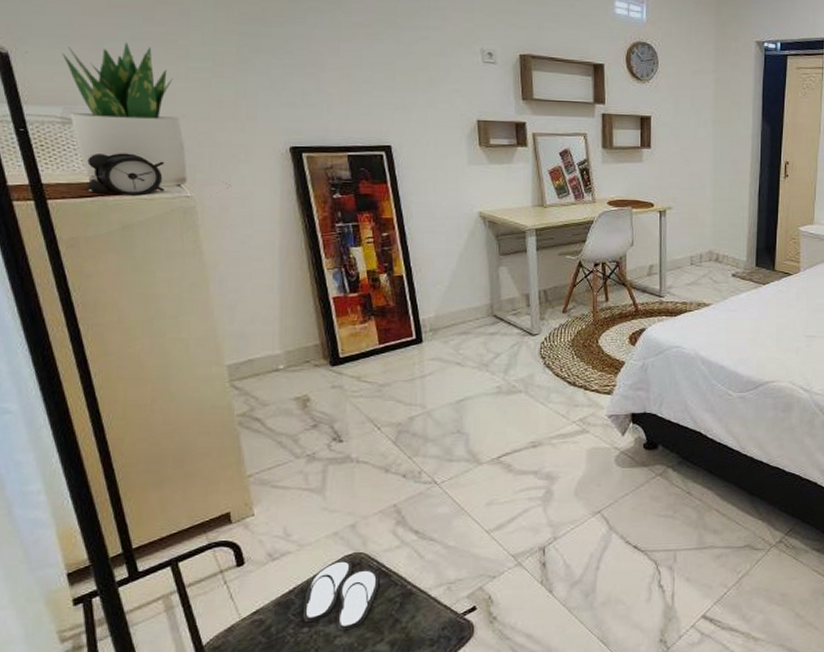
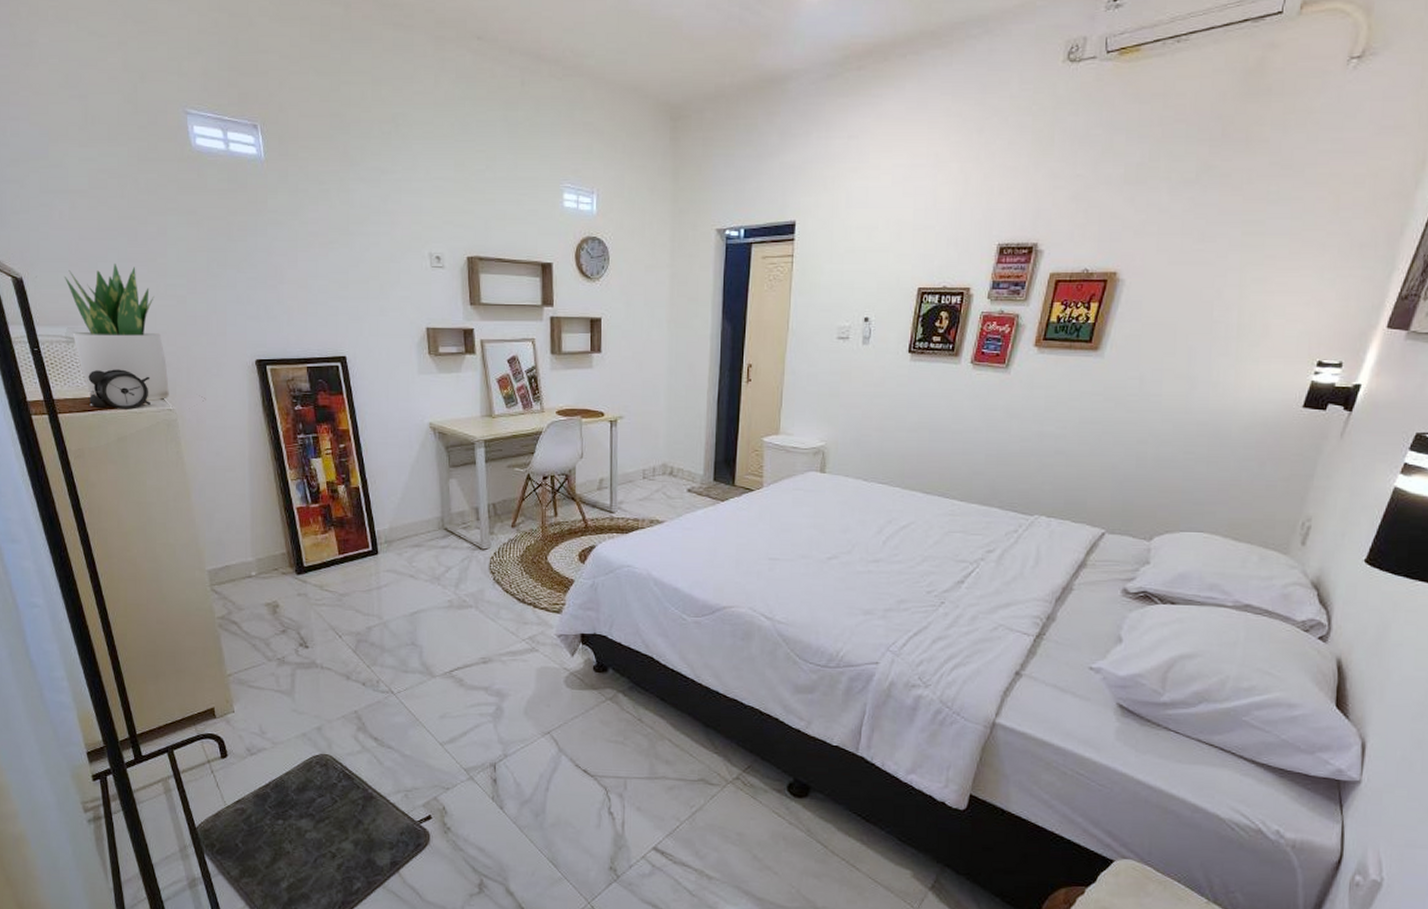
slippers: present [304,560,378,631] -> none [278,760,342,826]

